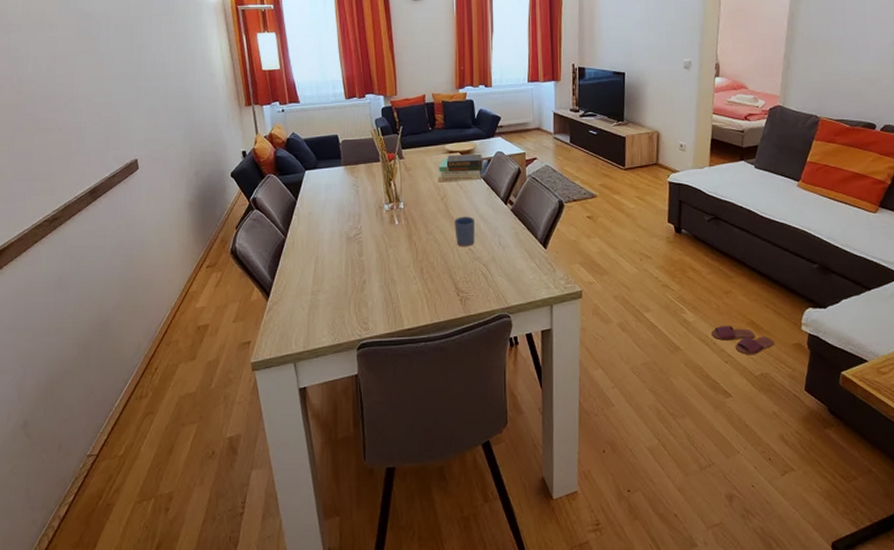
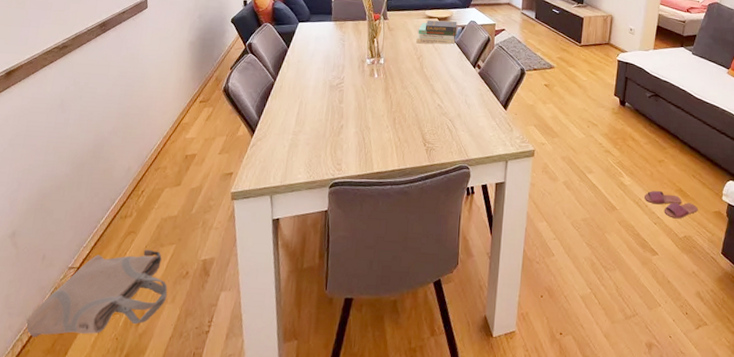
tote bag: none [50,430,195,532] -> present [26,249,168,338]
mug: present [454,216,475,247] -> none [427,75,445,103]

